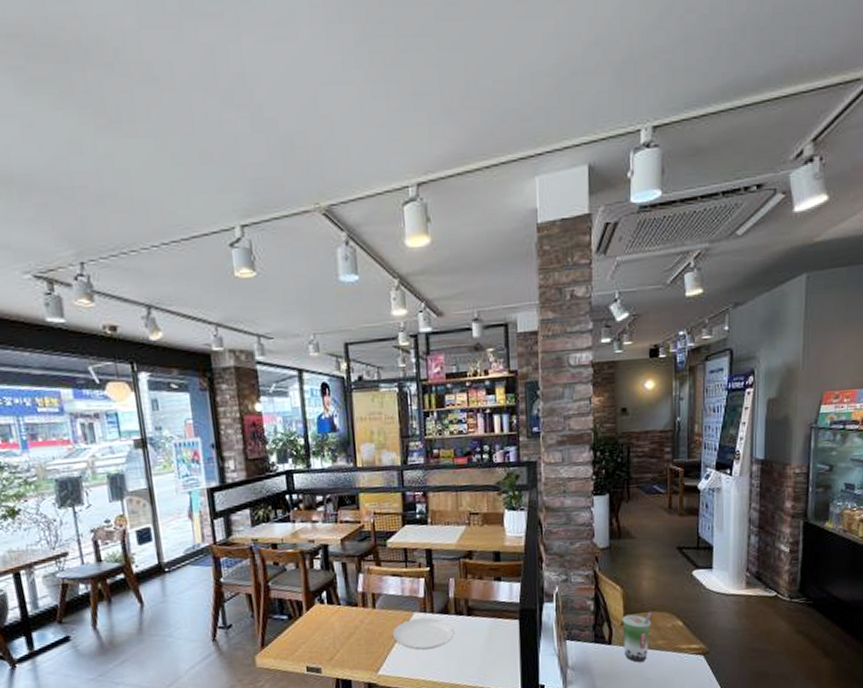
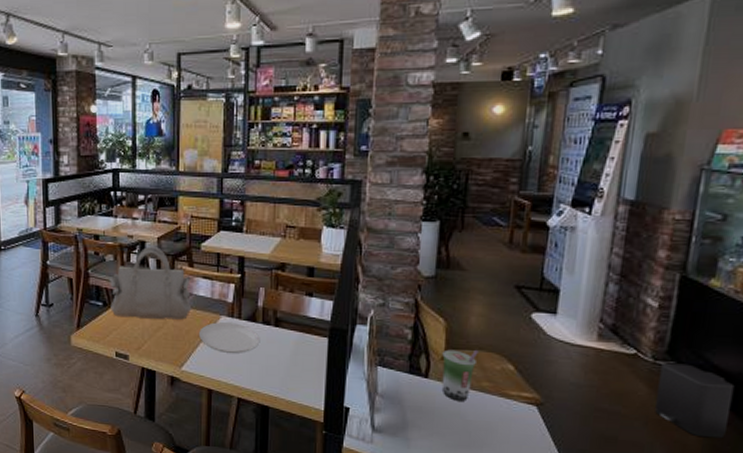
shoulder bag: none [293,548,384,630] -> present [110,246,192,320]
pedal bin: none [794,598,850,661] -> present [655,363,735,439]

